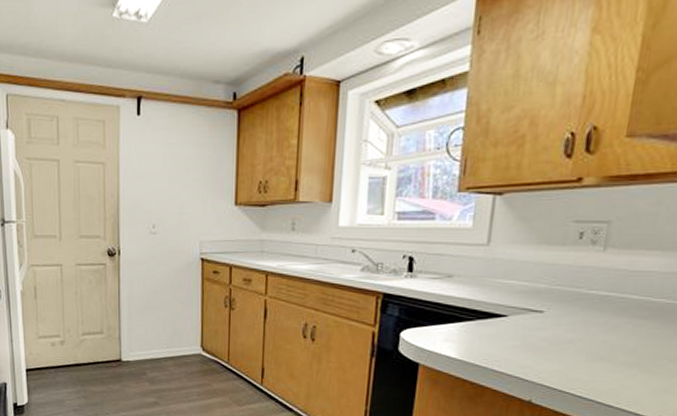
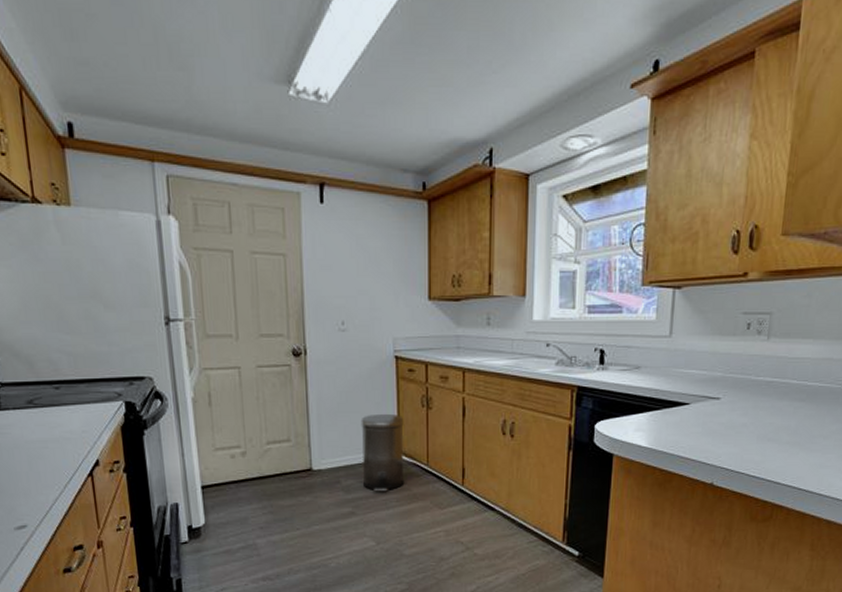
pedal bin: none [167,312,207,386] -> present [361,413,404,492]

